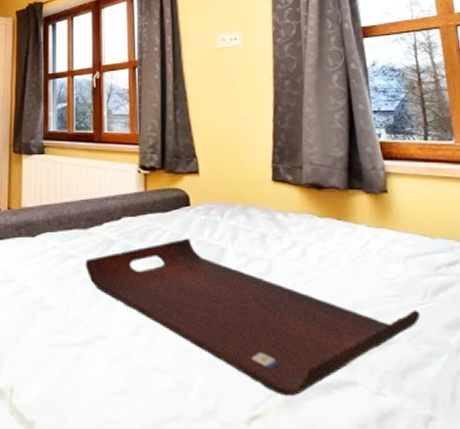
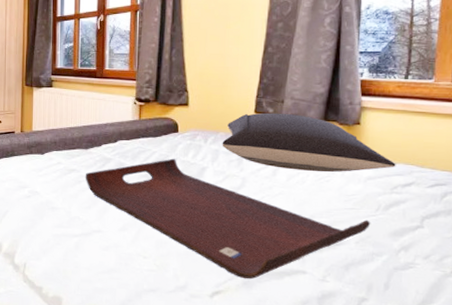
pillow: none [240,180,435,251] -> present [222,112,396,172]

